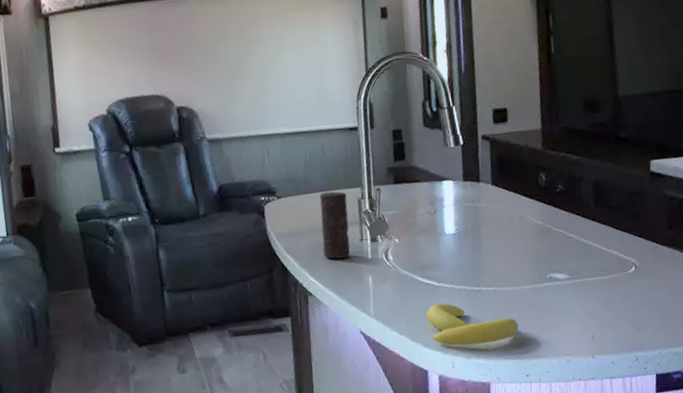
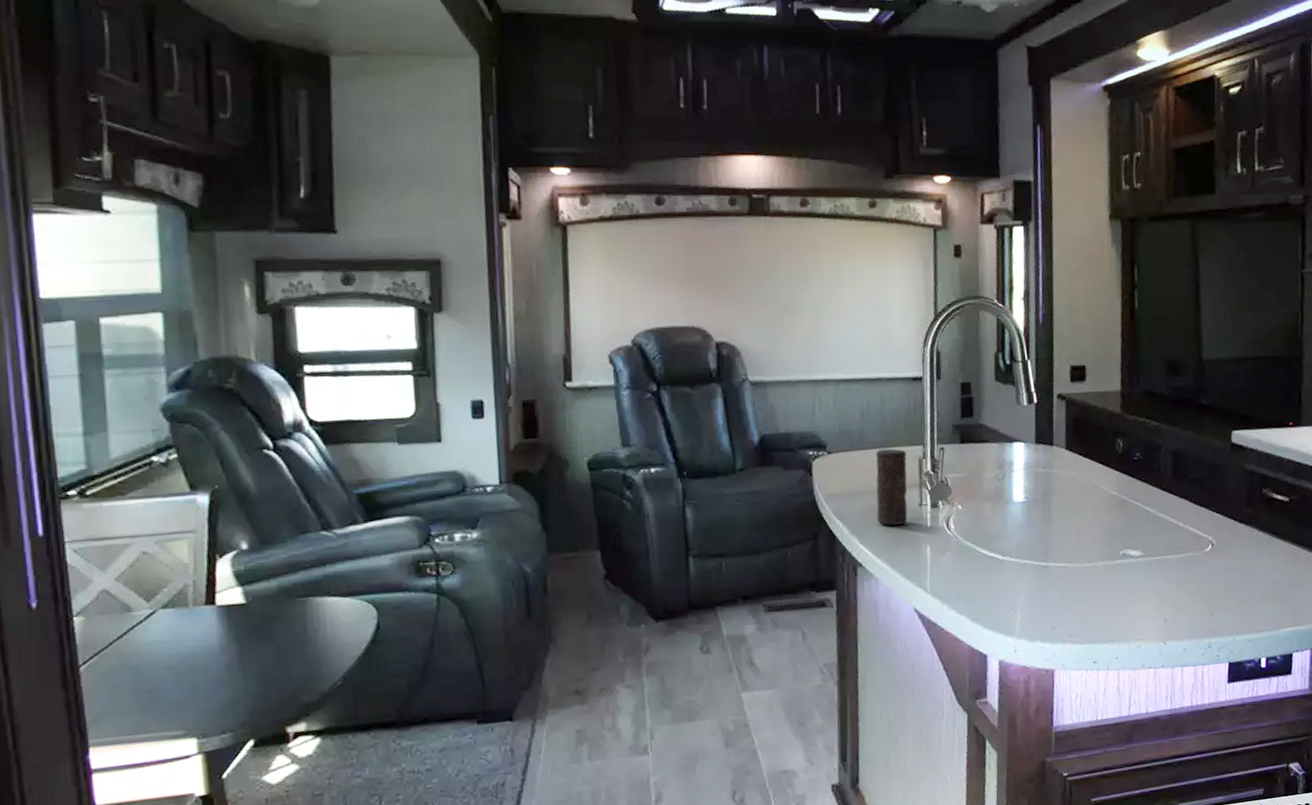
banana: present [426,303,519,346] -> none [988,579,1088,628]

